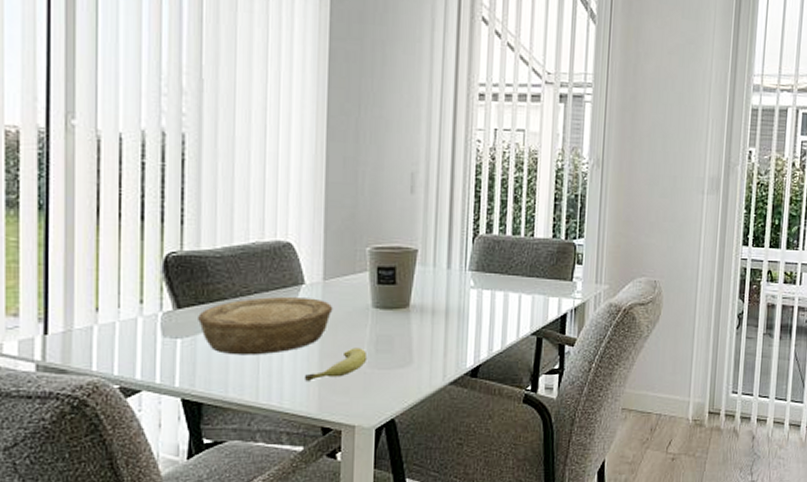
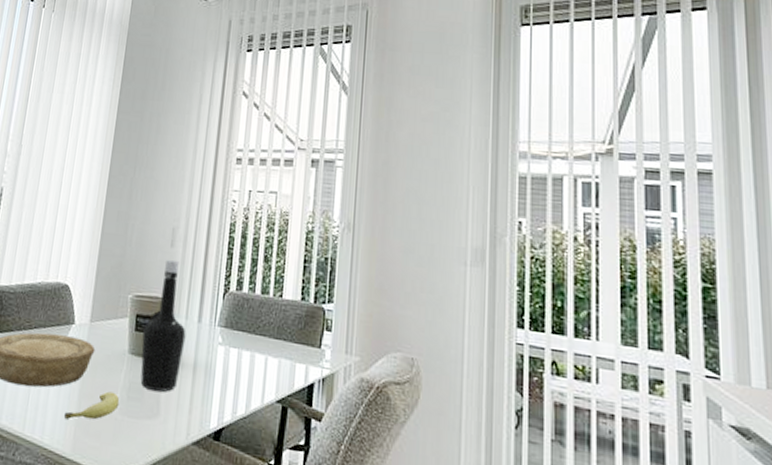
bottle: none [386,206,435,341] -> present [140,259,186,392]

